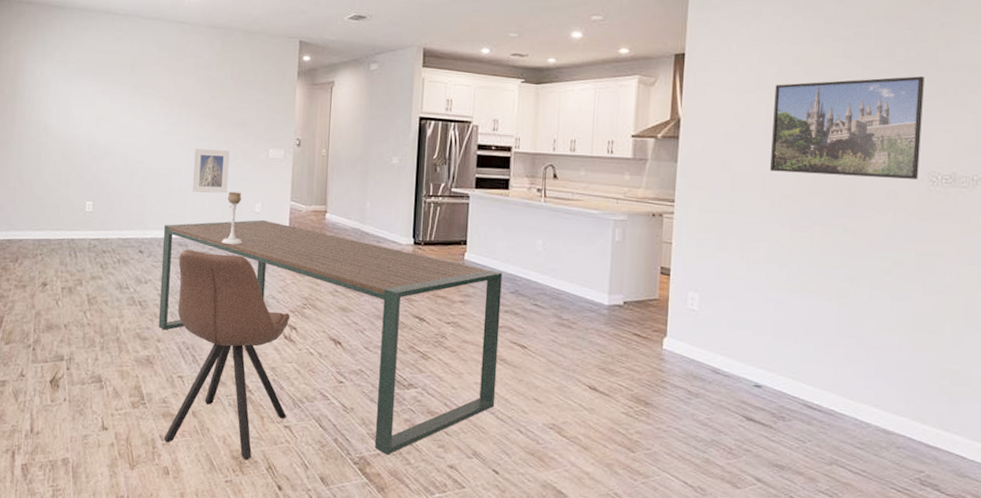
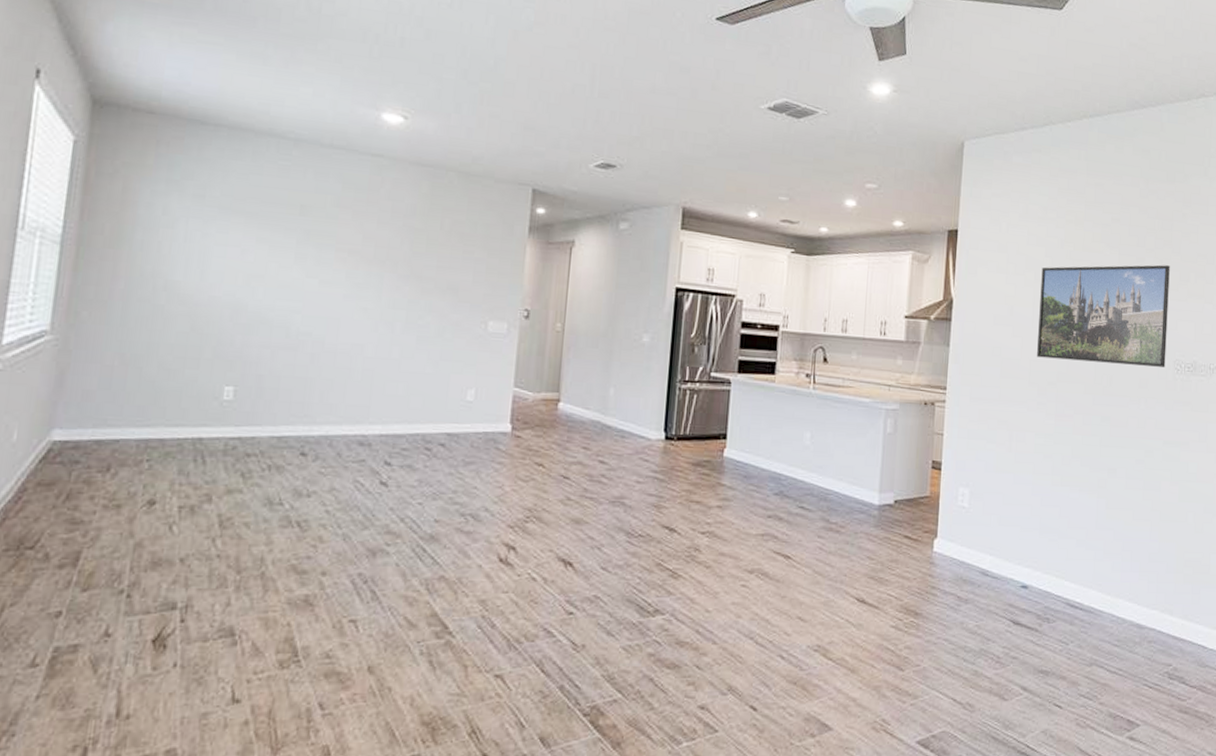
dining table: present [158,219,502,455] -> none [324,410,766,701]
chair: present [163,249,290,460] -> none [324,450,508,725]
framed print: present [193,149,230,194] -> none [382,318,435,377]
candle holder: present [221,191,243,245] -> none [419,374,450,443]

